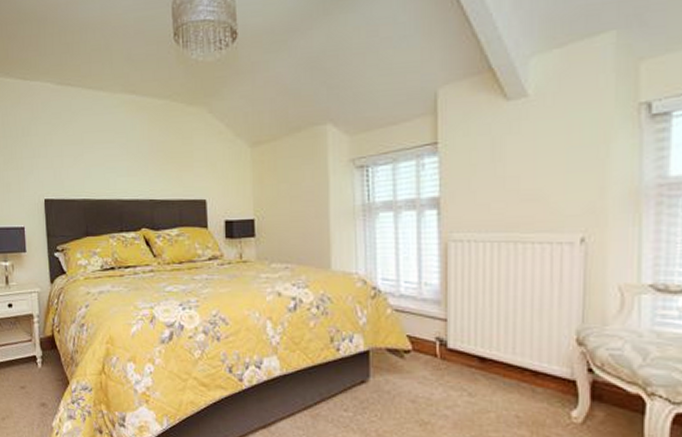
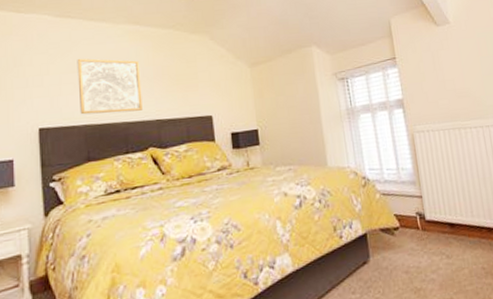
wall art: none [76,129,137,189] -> present [77,58,143,115]

